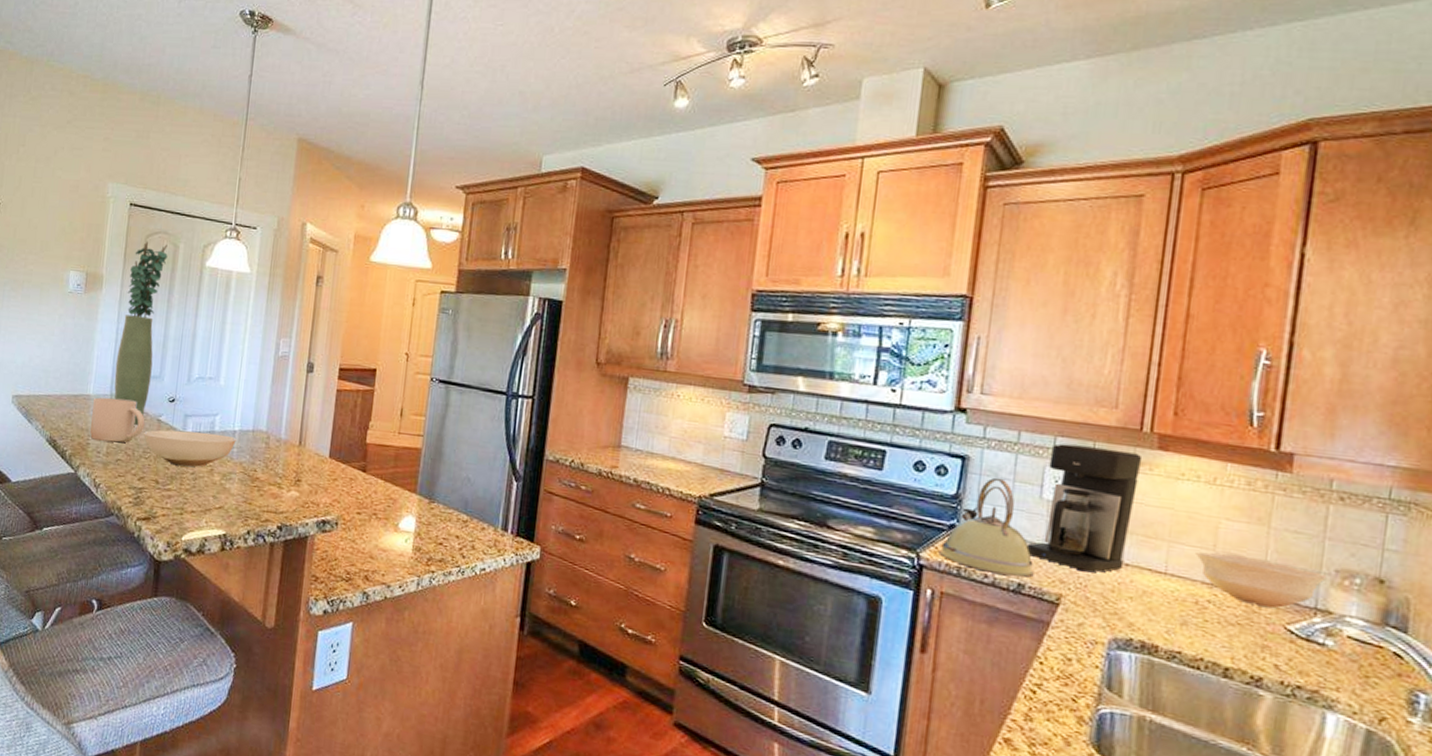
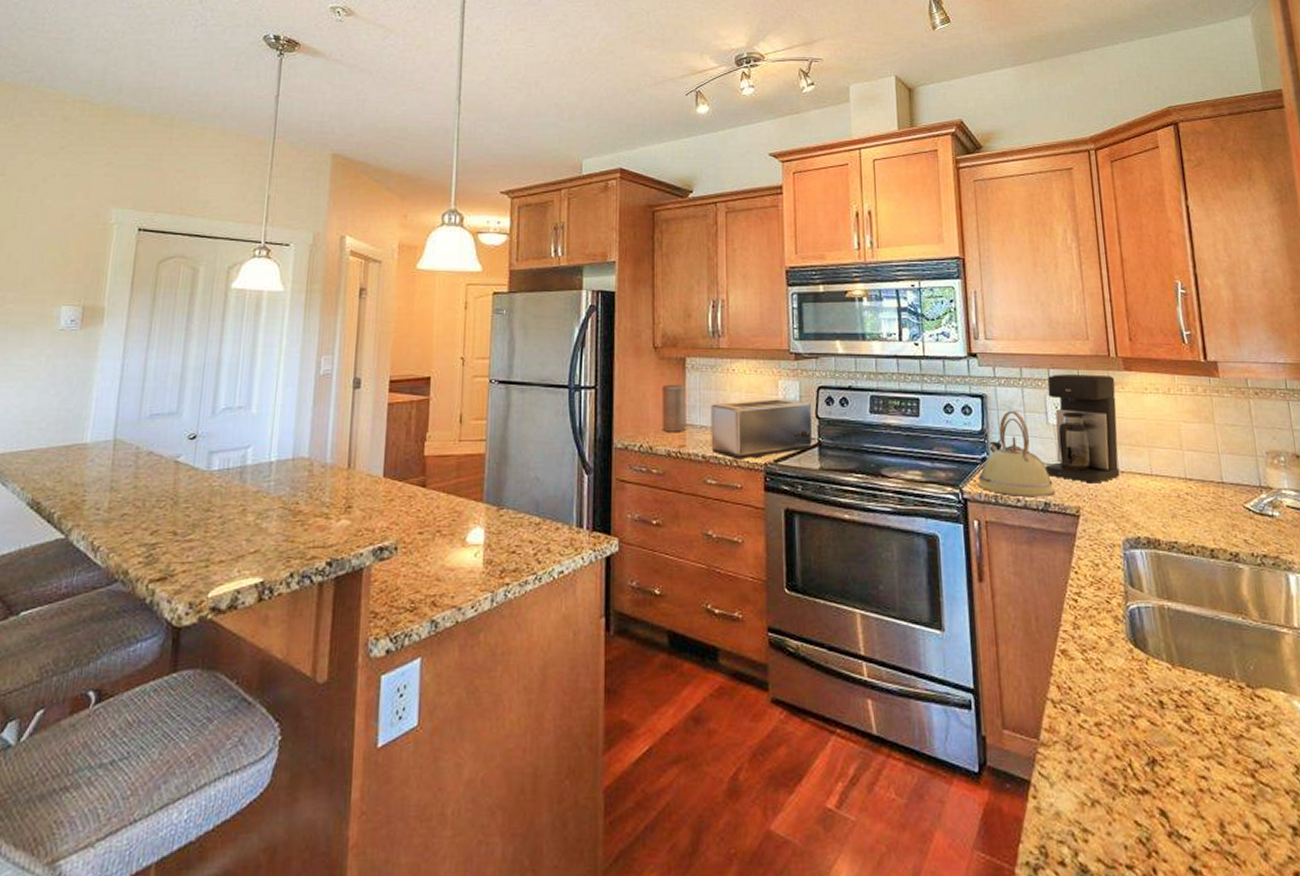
mug: present [90,397,145,443] -> none [87,443,159,496]
vase: present [114,241,168,426] -> none [118,267,185,472]
bowl: present [144,430,237,467] -> none [157,468,273,511]
canister: none [595,402,624,453] -> present [662,384,685,432]
toaster: none [644,428,760,490] -> present [711,398,812,460]
bowl: present [1195,552,1327,609] -> none [1169,450,1262,492]

